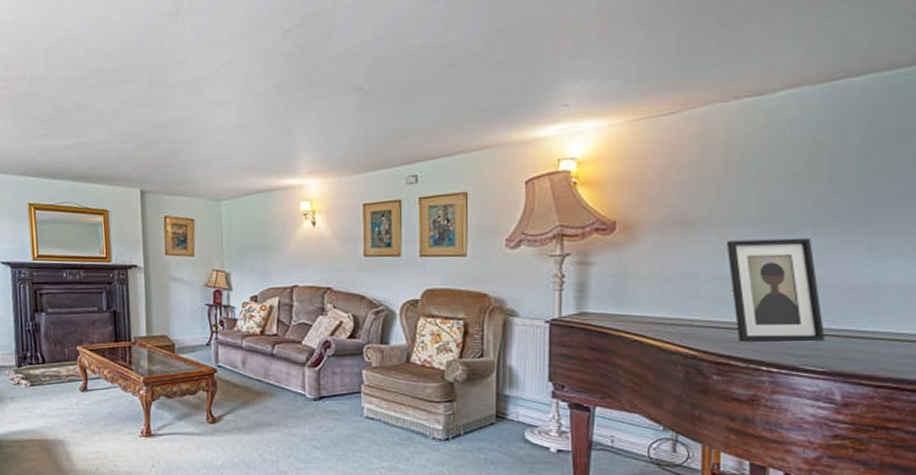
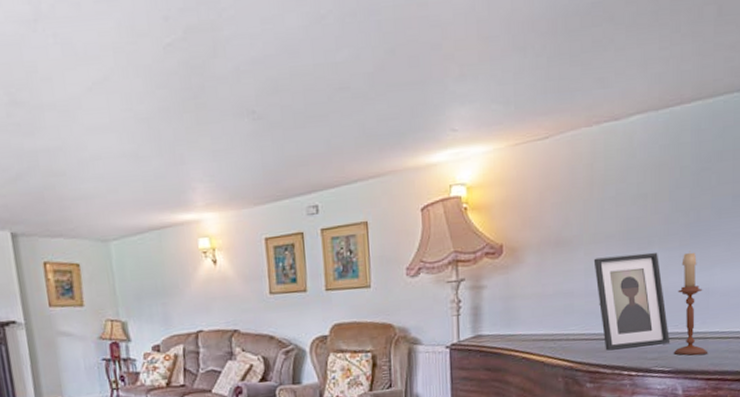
candlestick: none [829,238,879,358] -> present [673,251,709,356]

